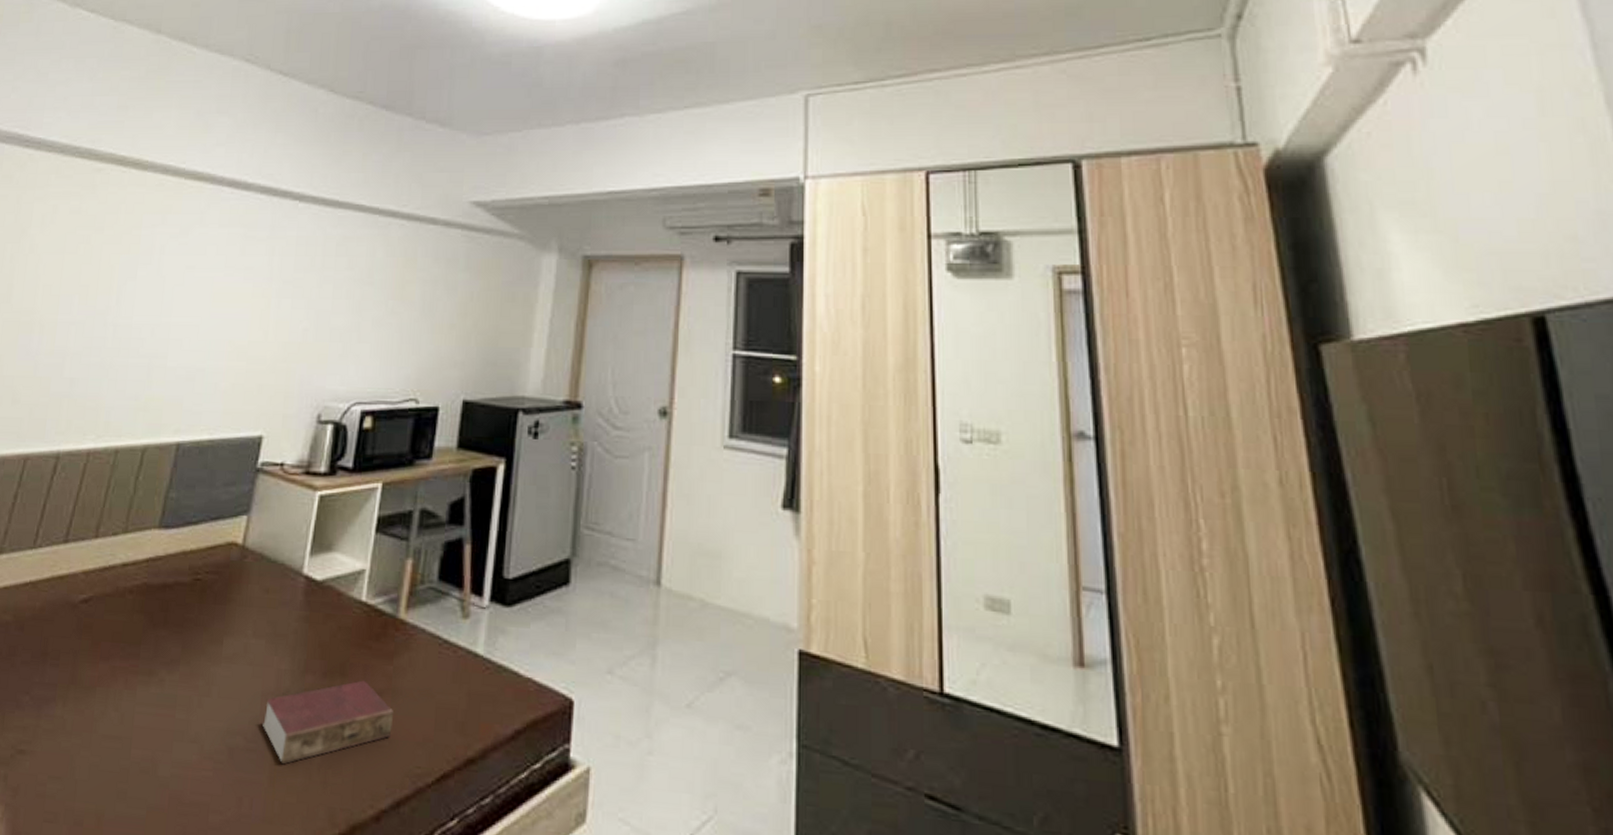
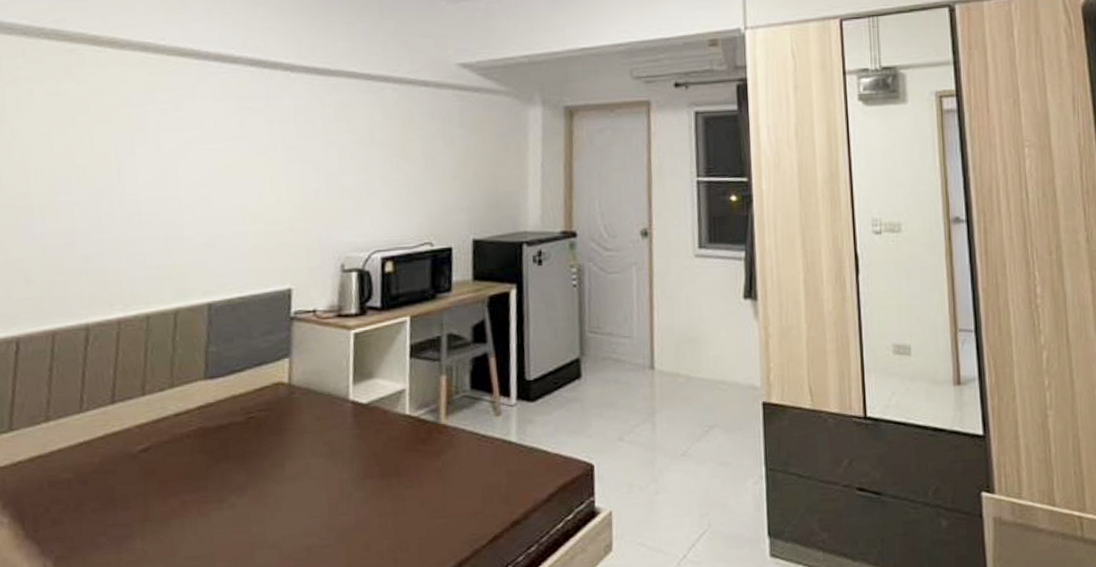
book: present [263,680,394,765] -> none [333,476,447,552]

